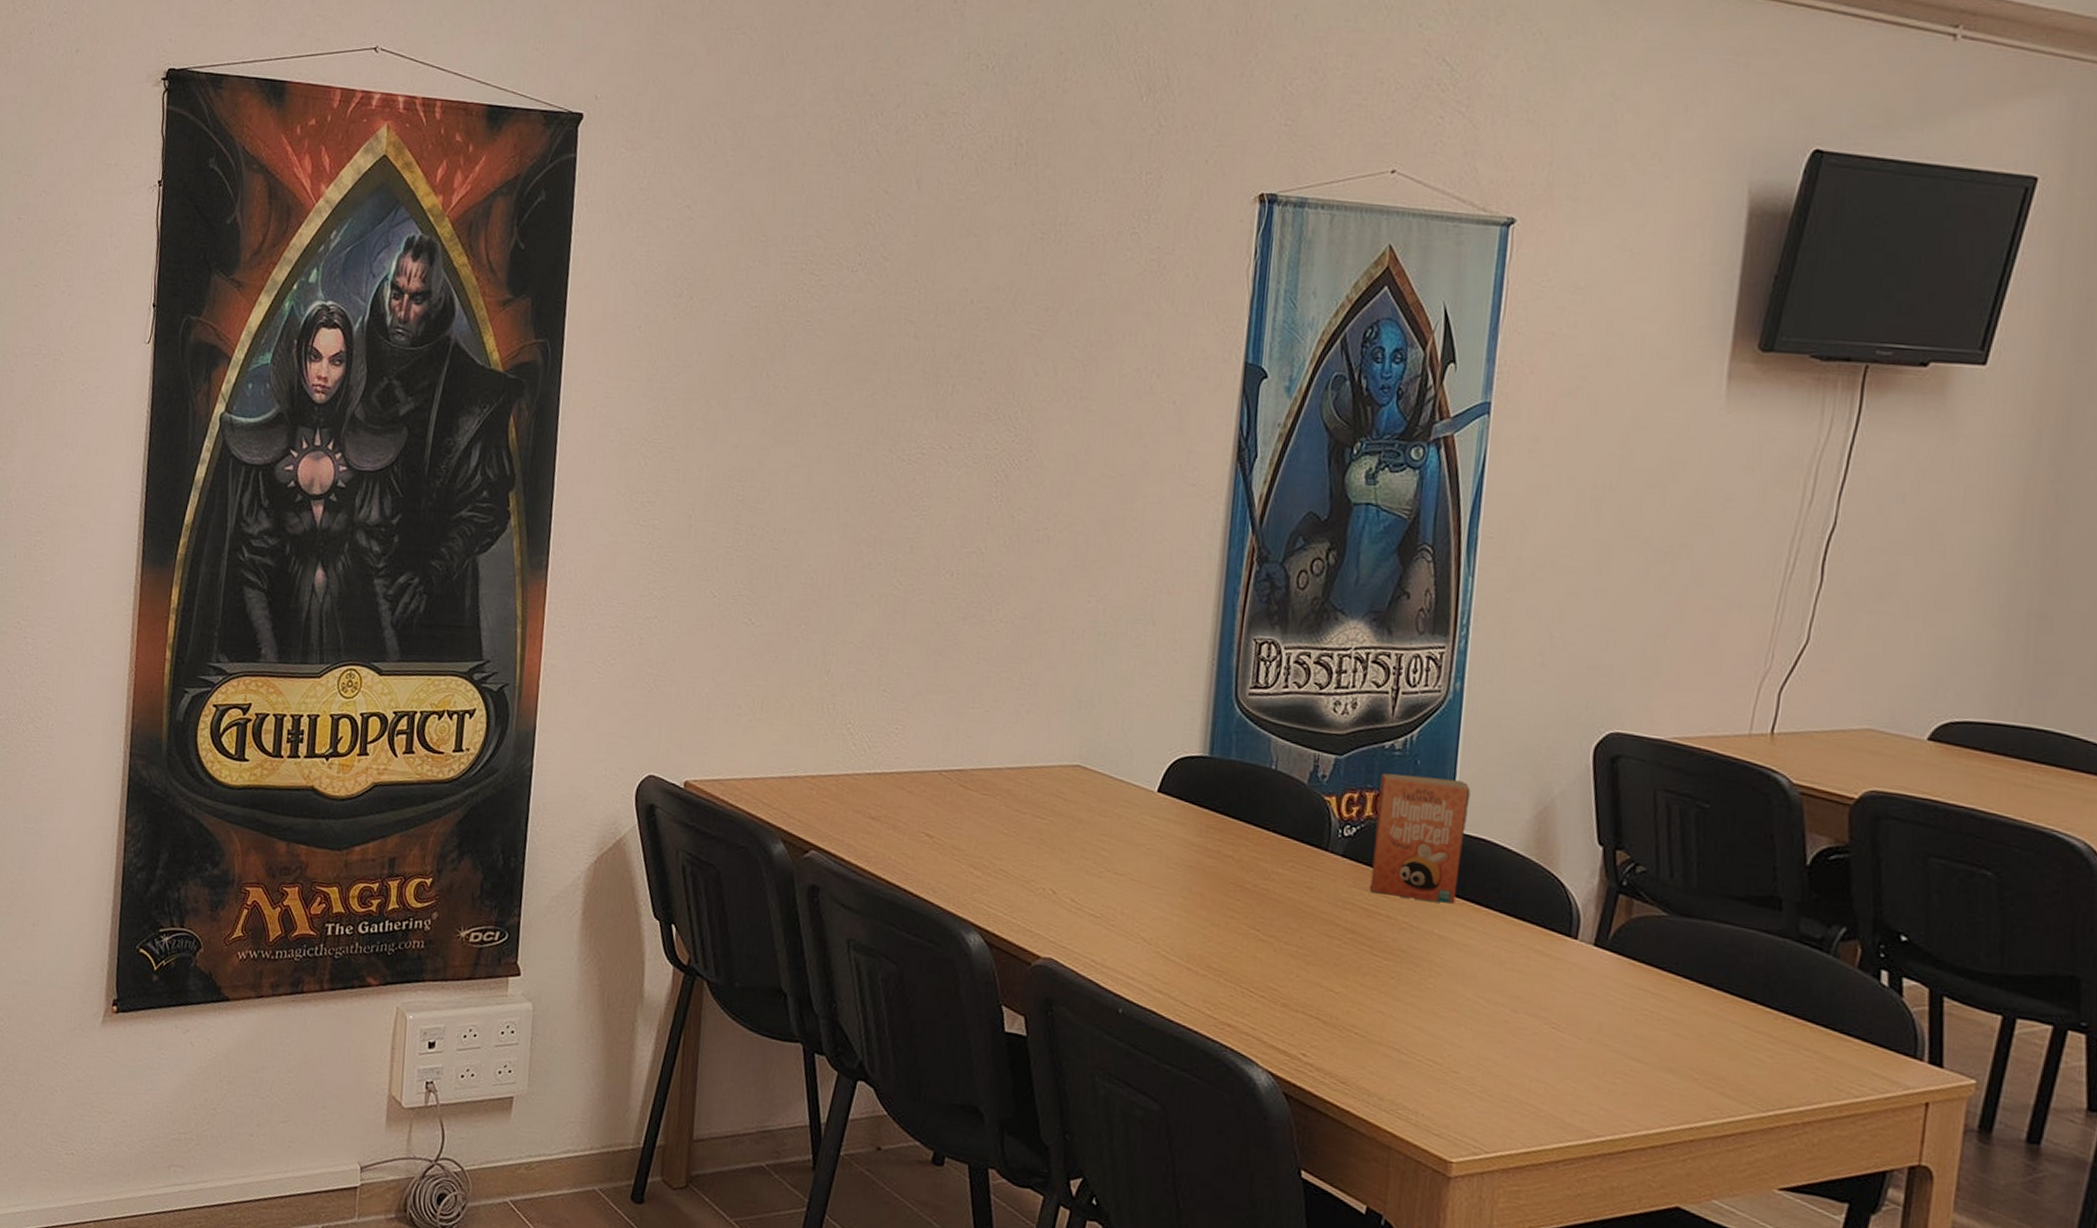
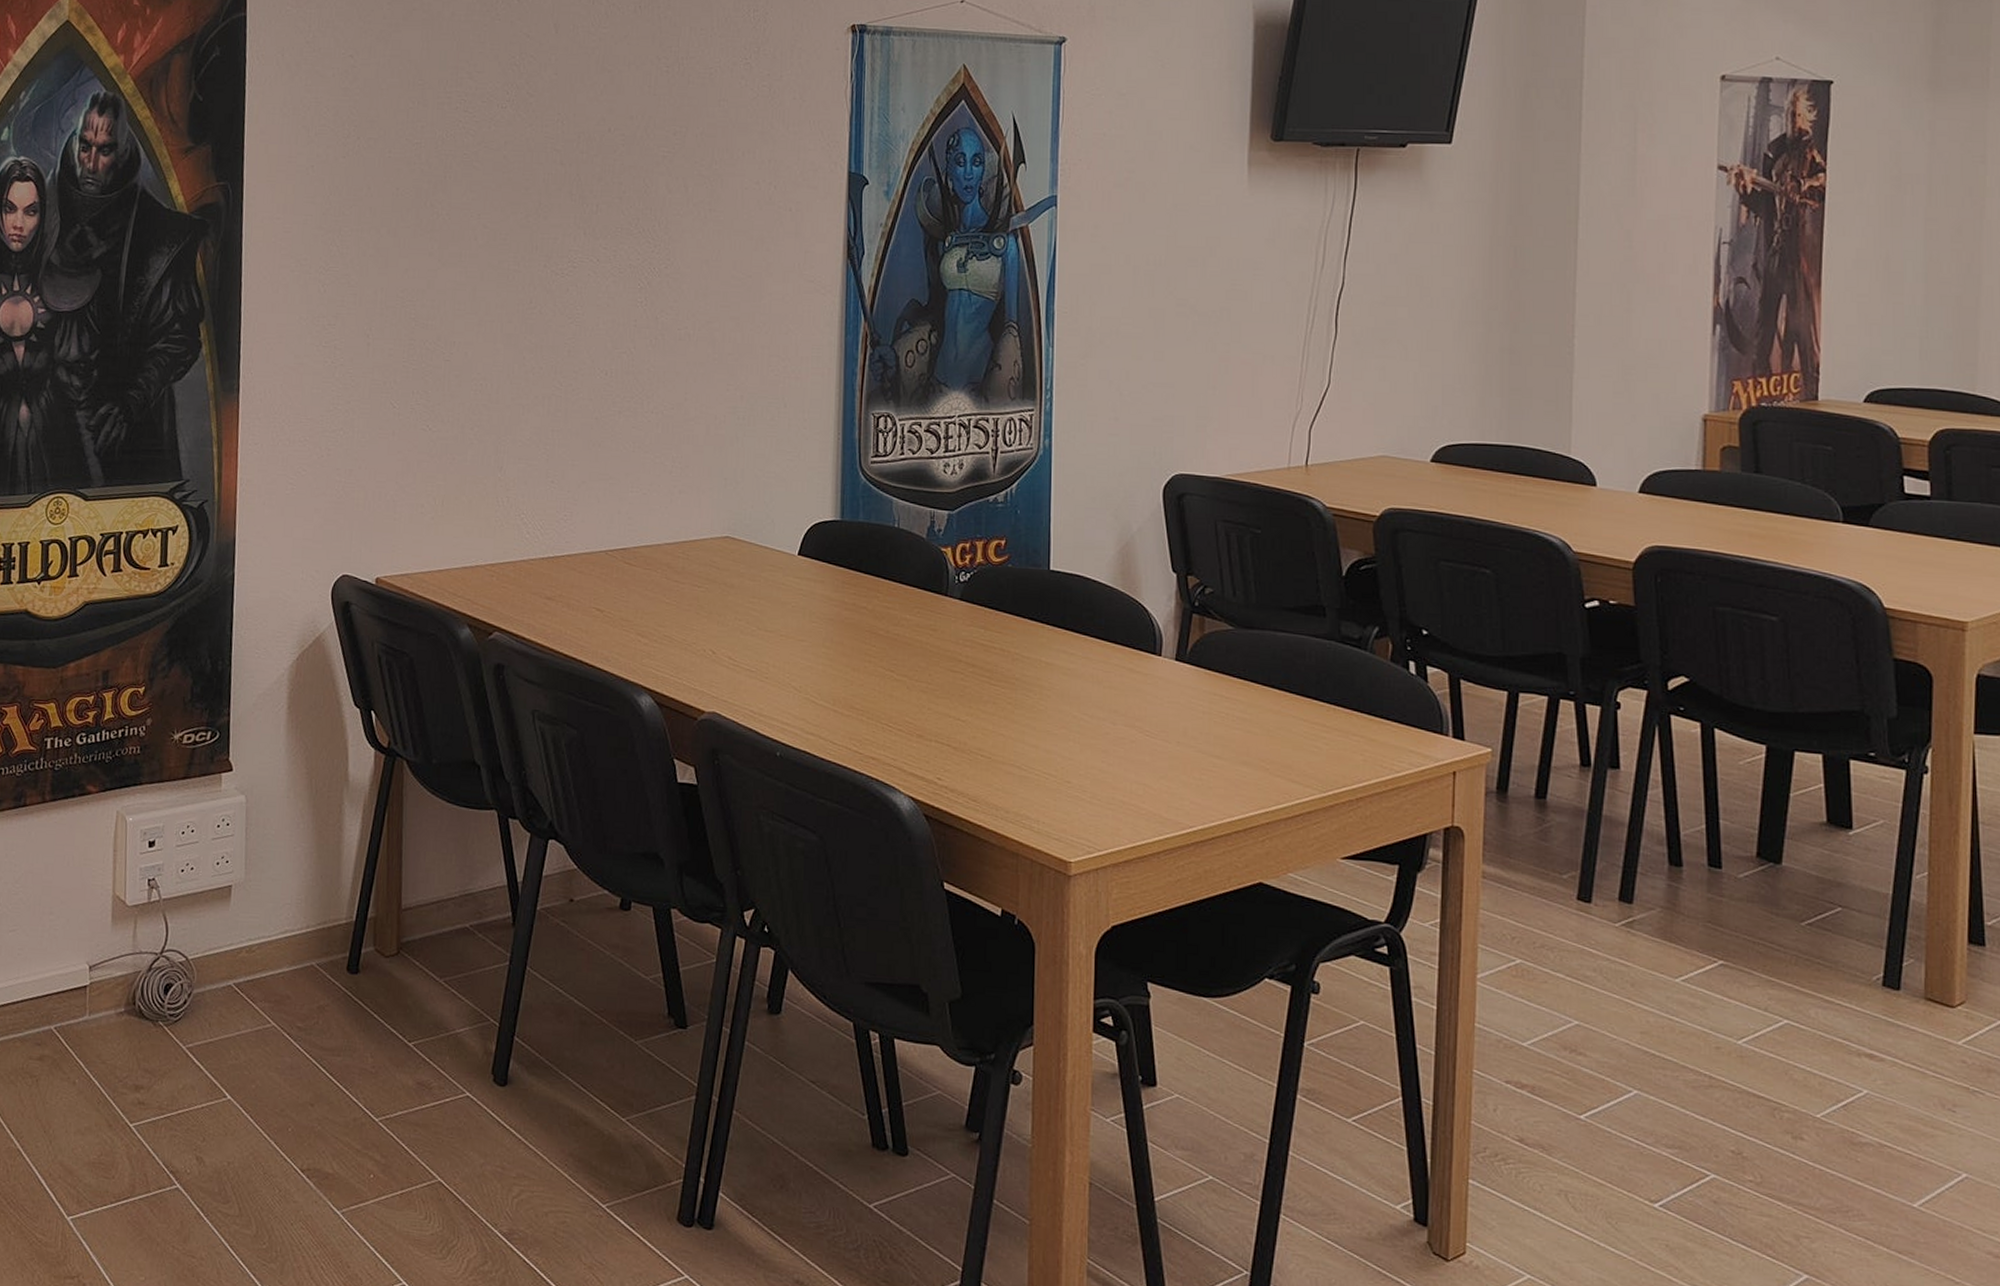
paperback book: present [1370,773,1471,904] -> none [985,523,1064,634]

